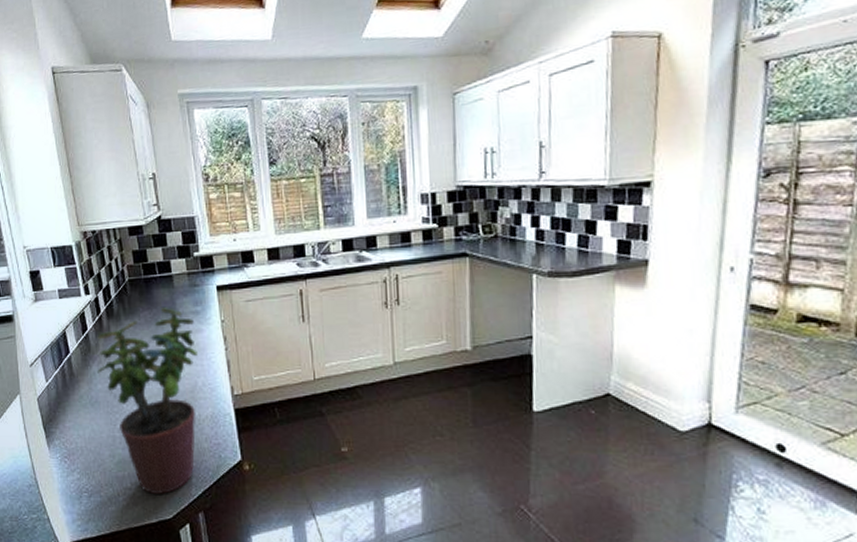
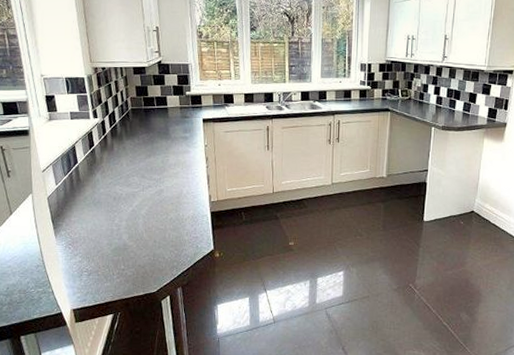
potted plant: present [96,308,199,494] -> none [100,132,185,274]

